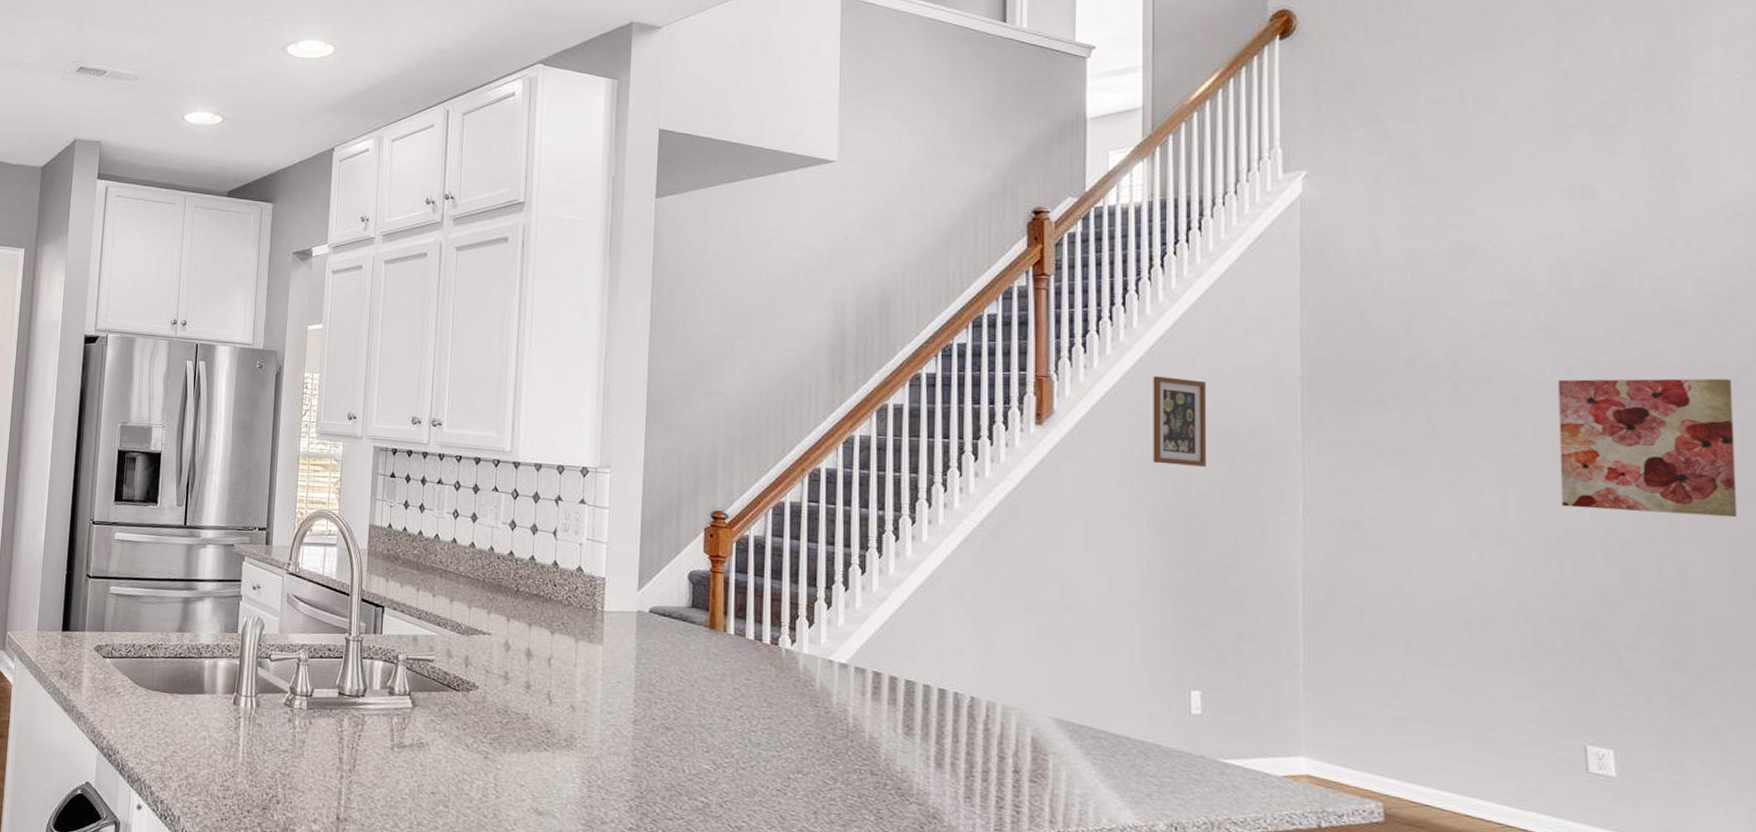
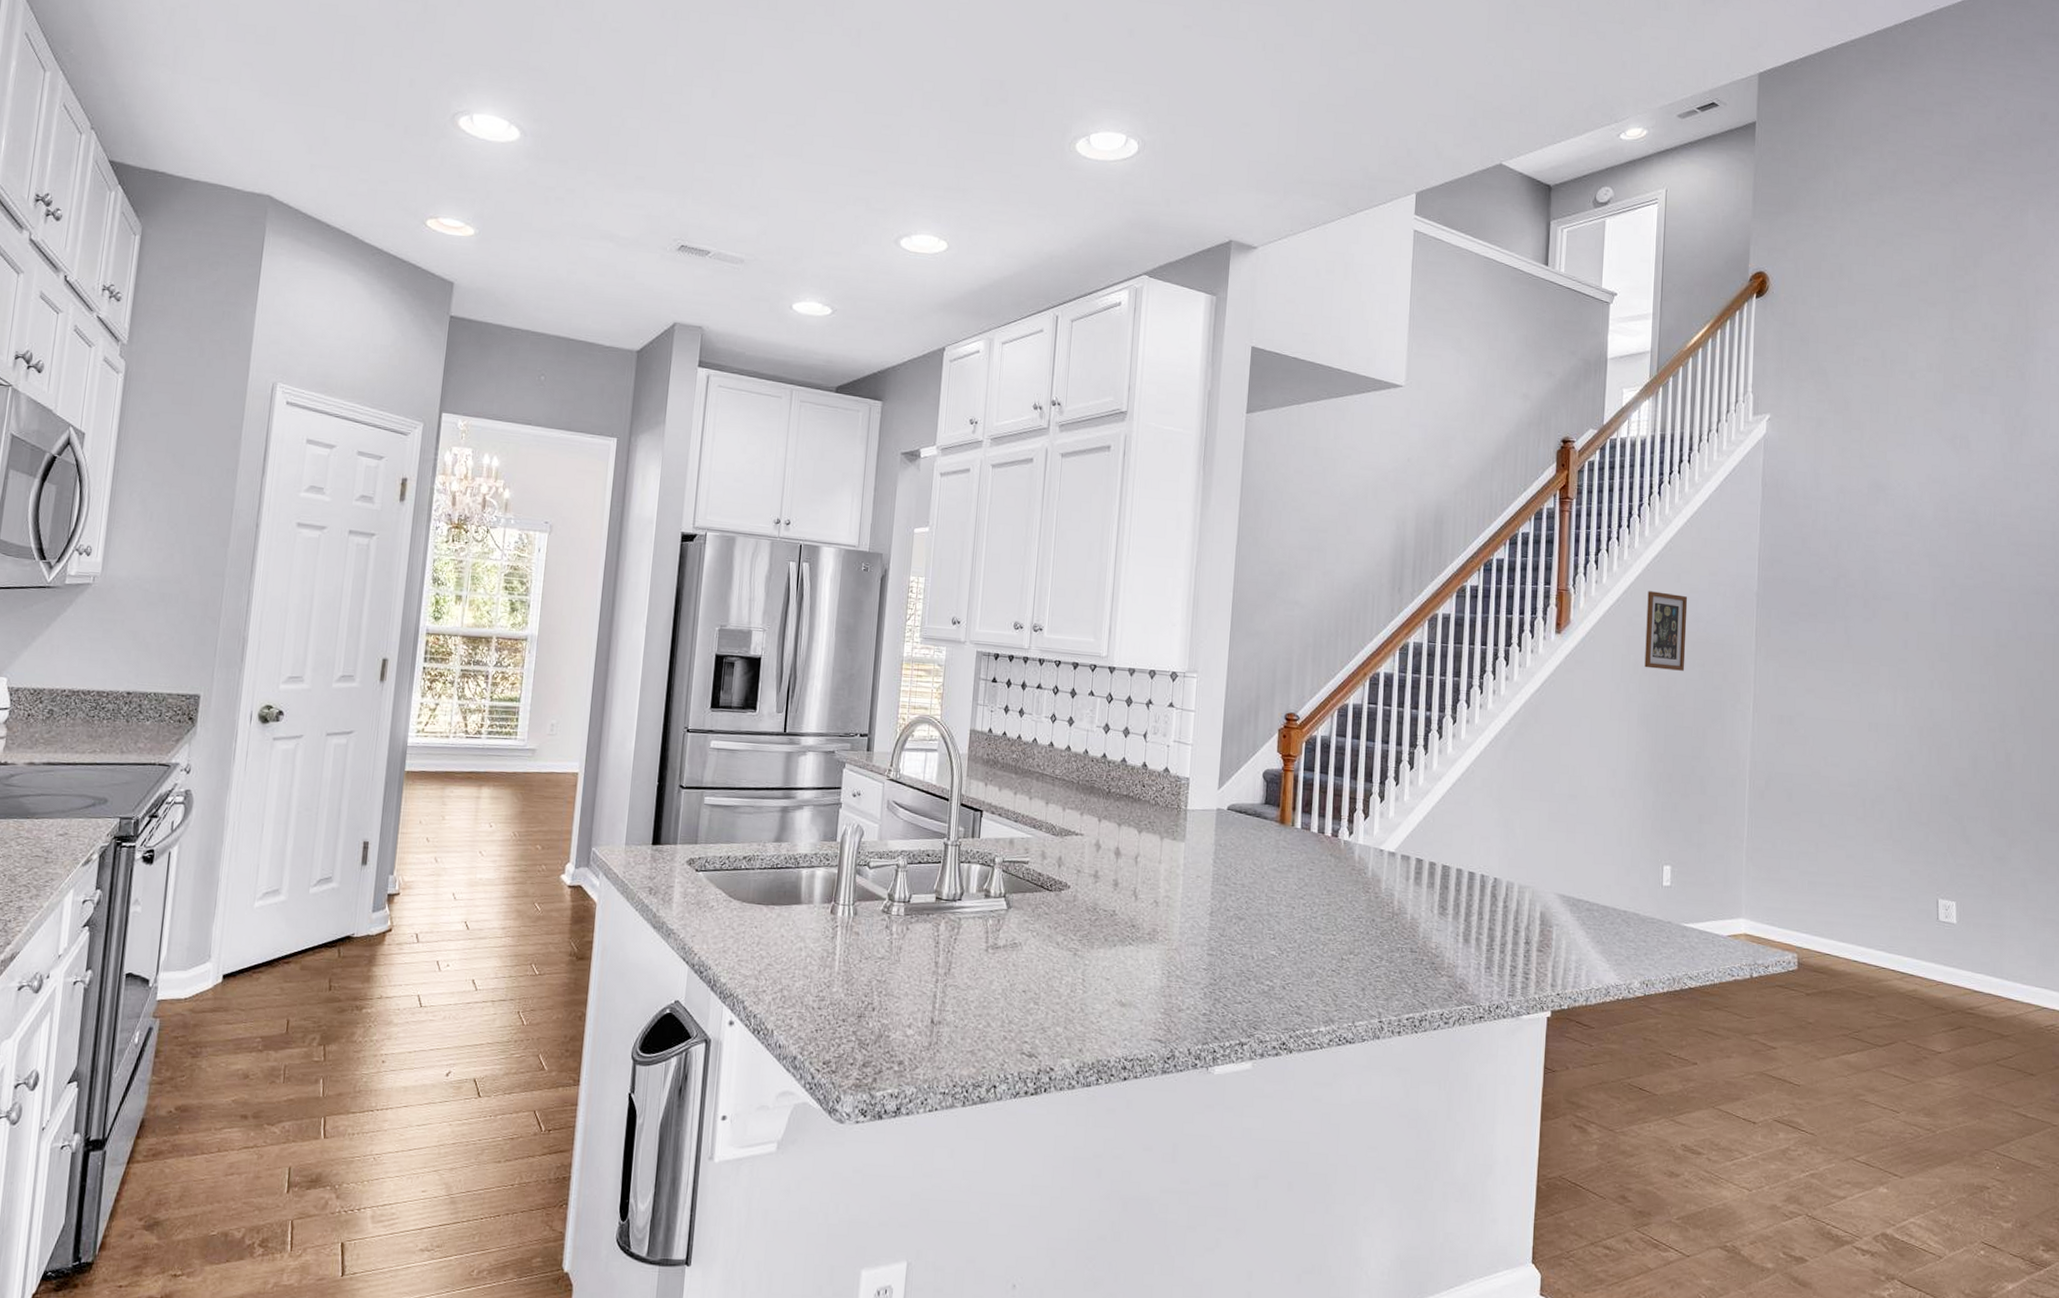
wall art: present [1557,378,1738,518] -> none [1932,598,2050,712]

